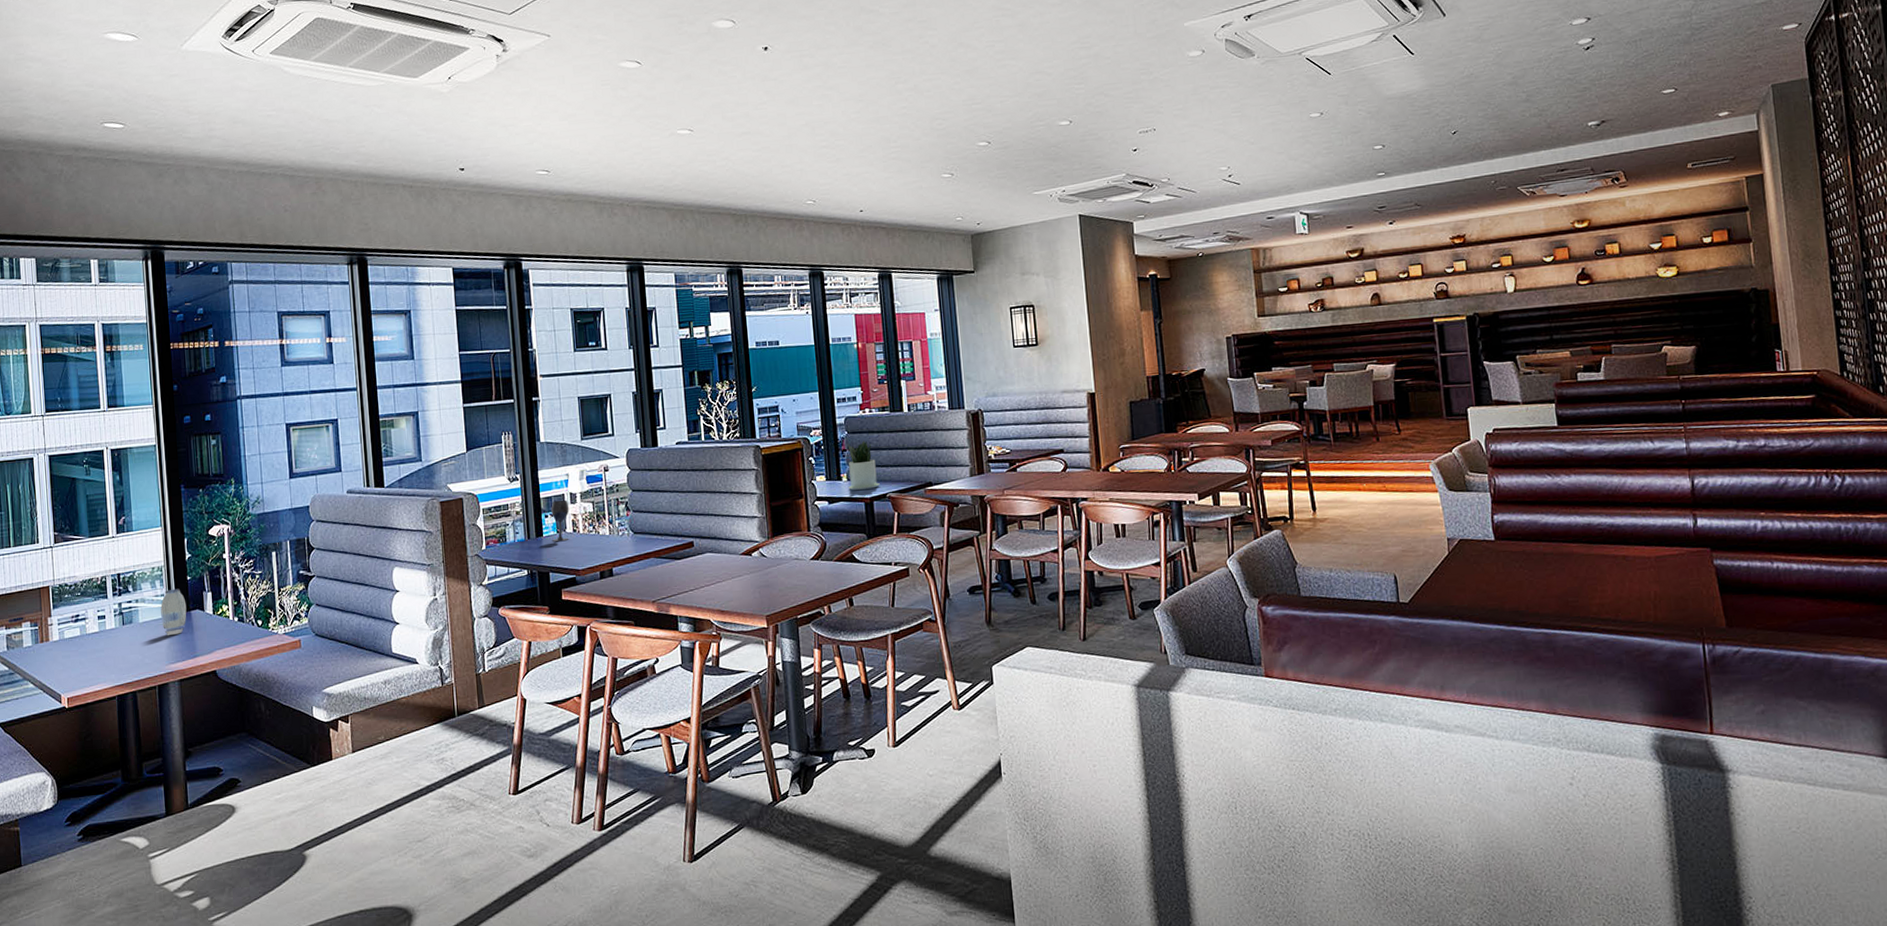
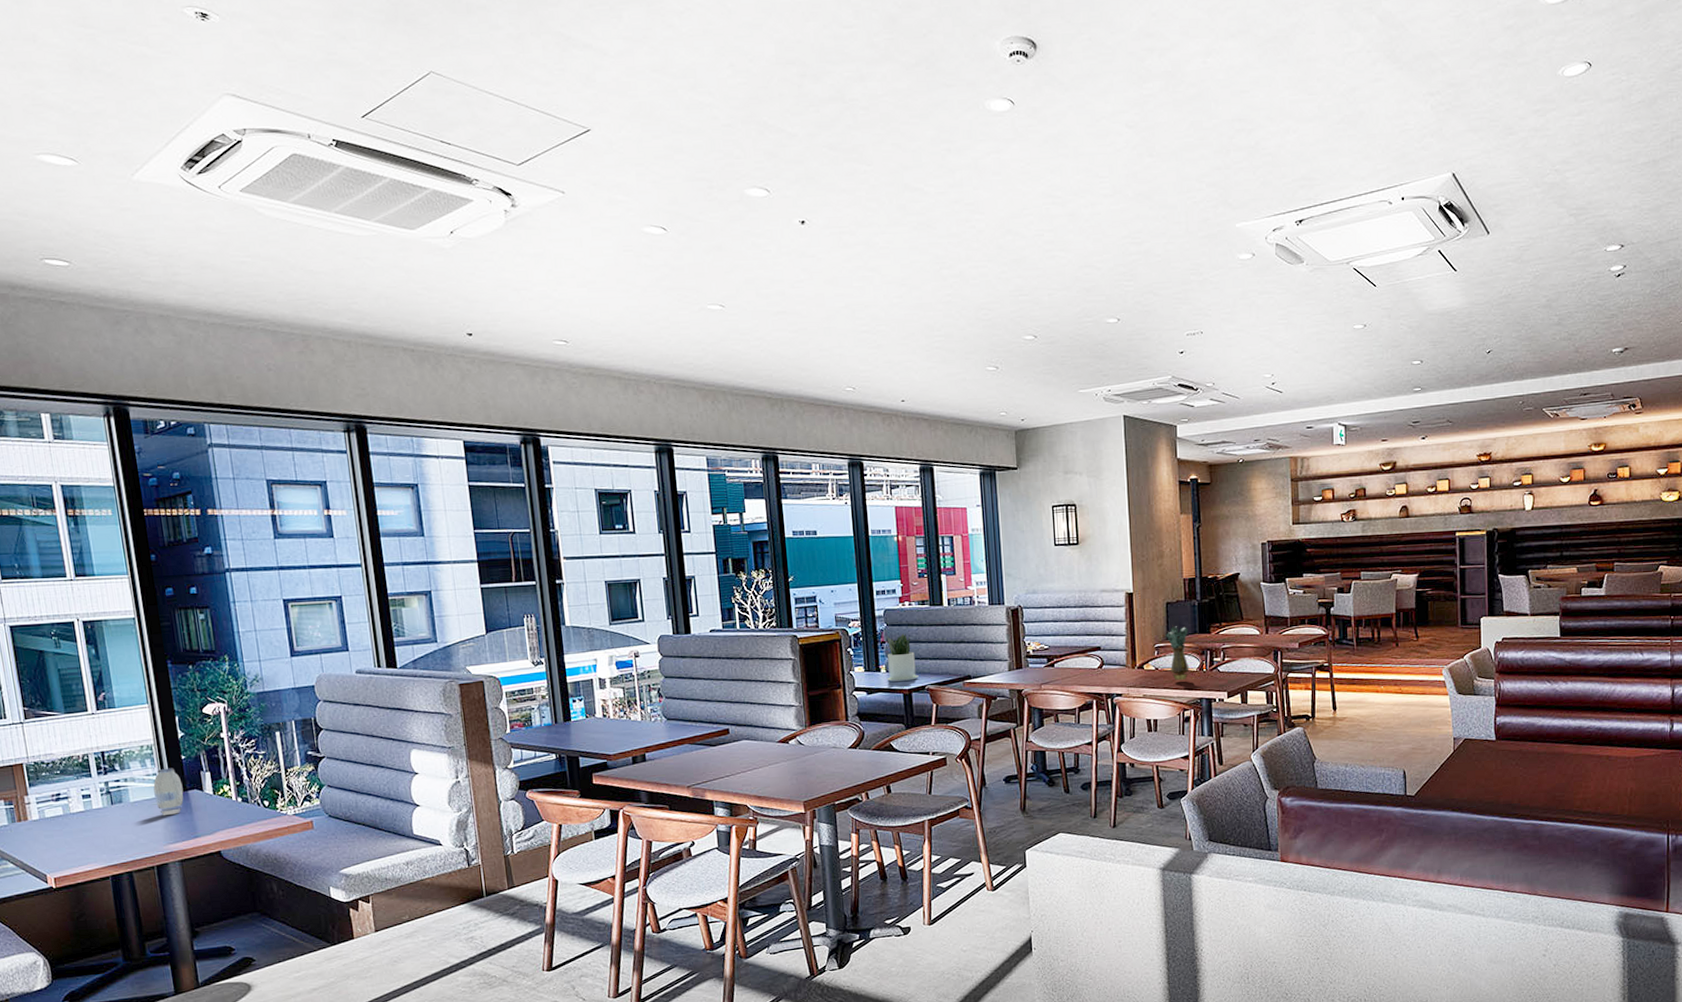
wine glass: present [551,500,570,542] -> none [579,685,599,727]
vase: none [1130,425,1157,482] -> present [1166,625,1189,680]

